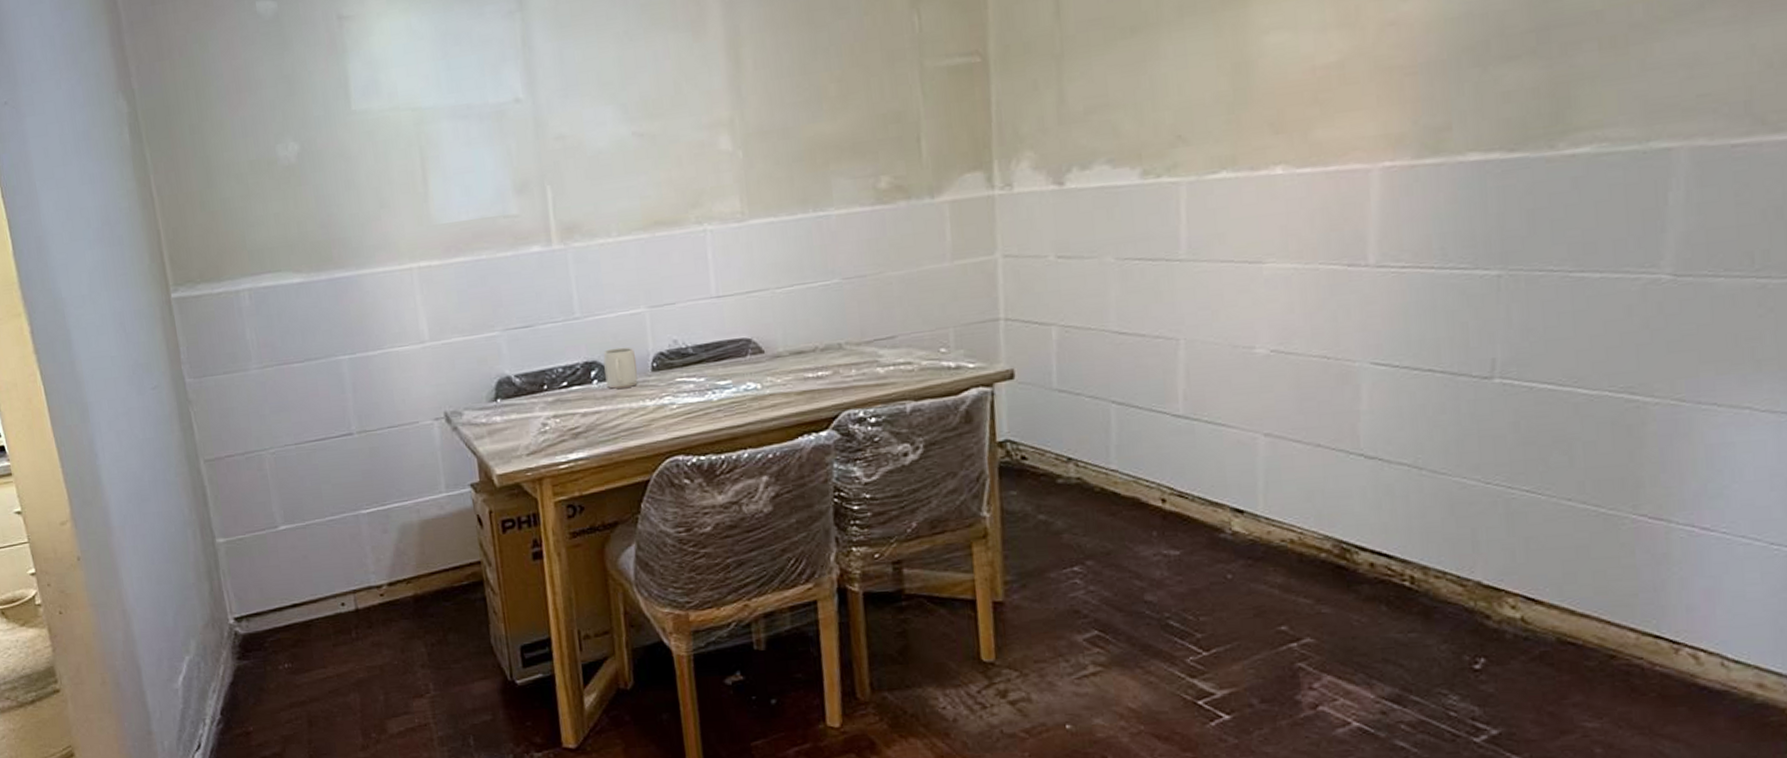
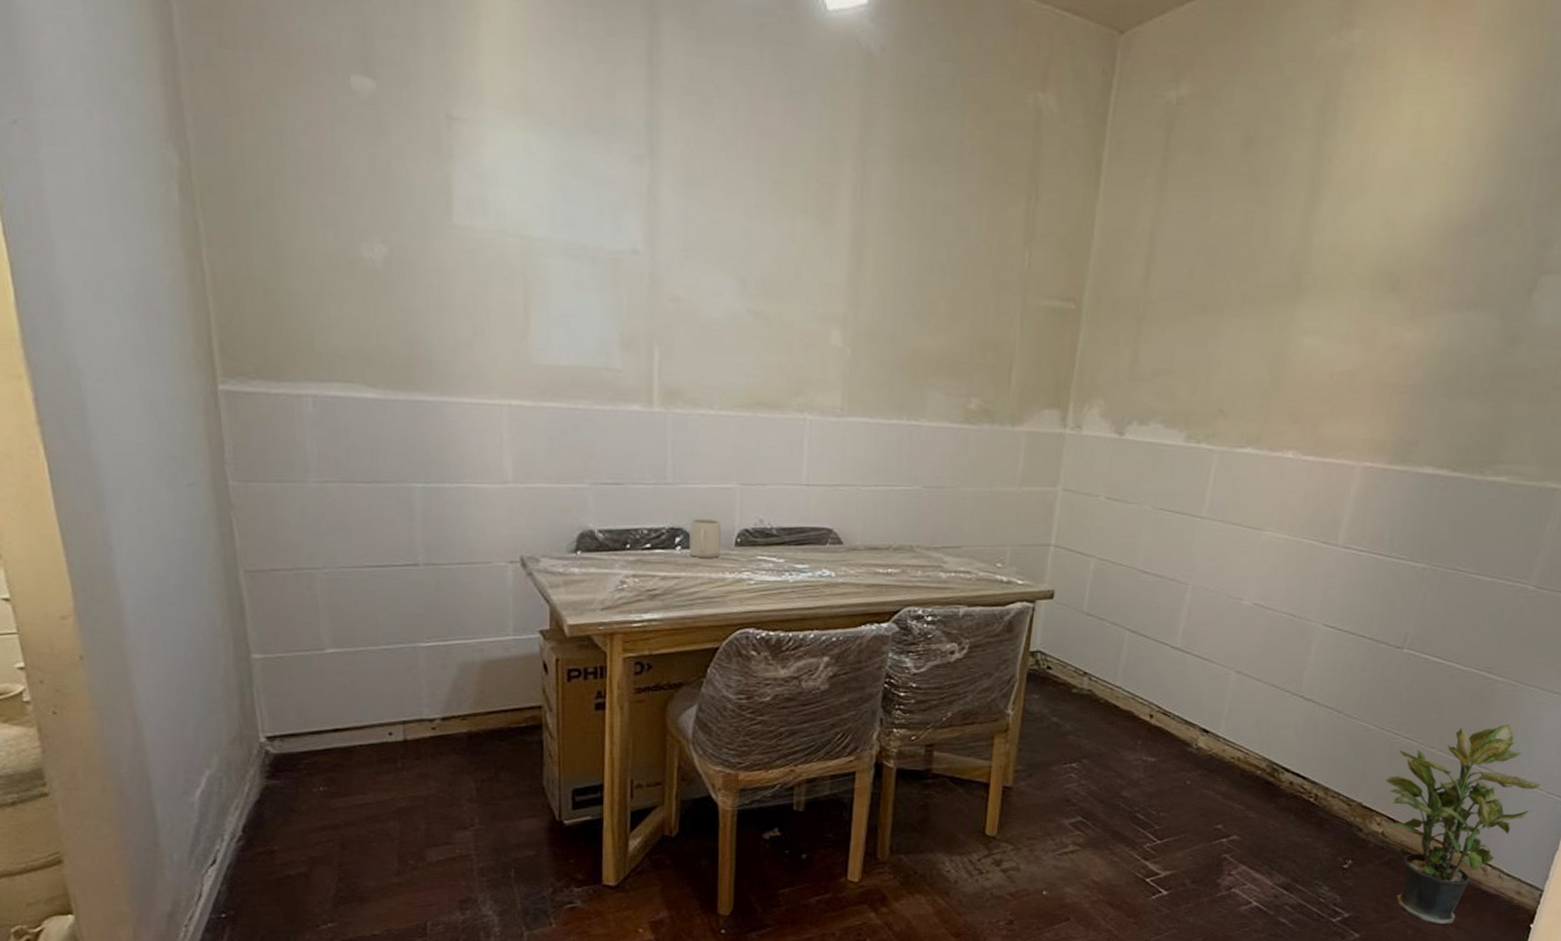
potted plant: none [1510,457,1756,737] -> present [1386,724,1541,924]

